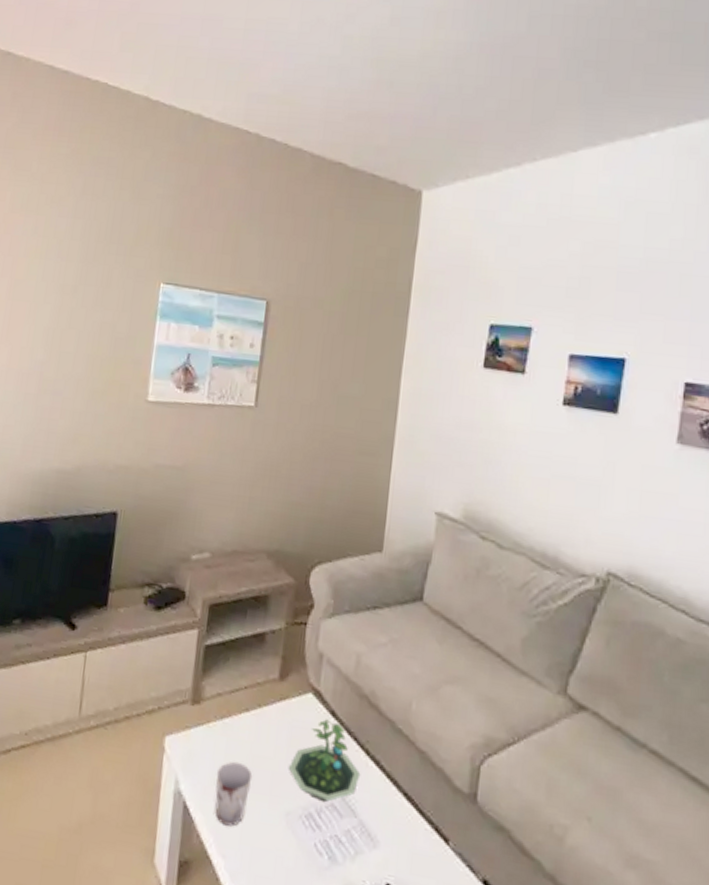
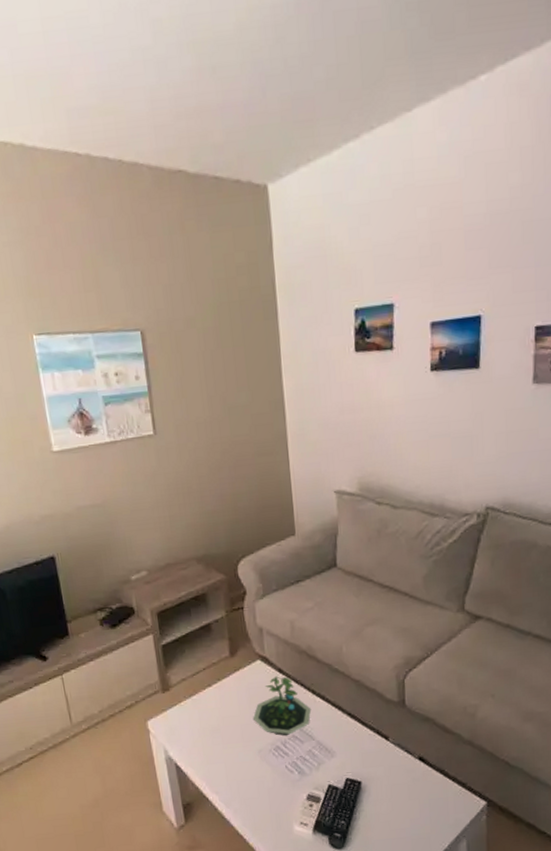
cup: present [215,761,253,827] -> none [196,724,226,772]

